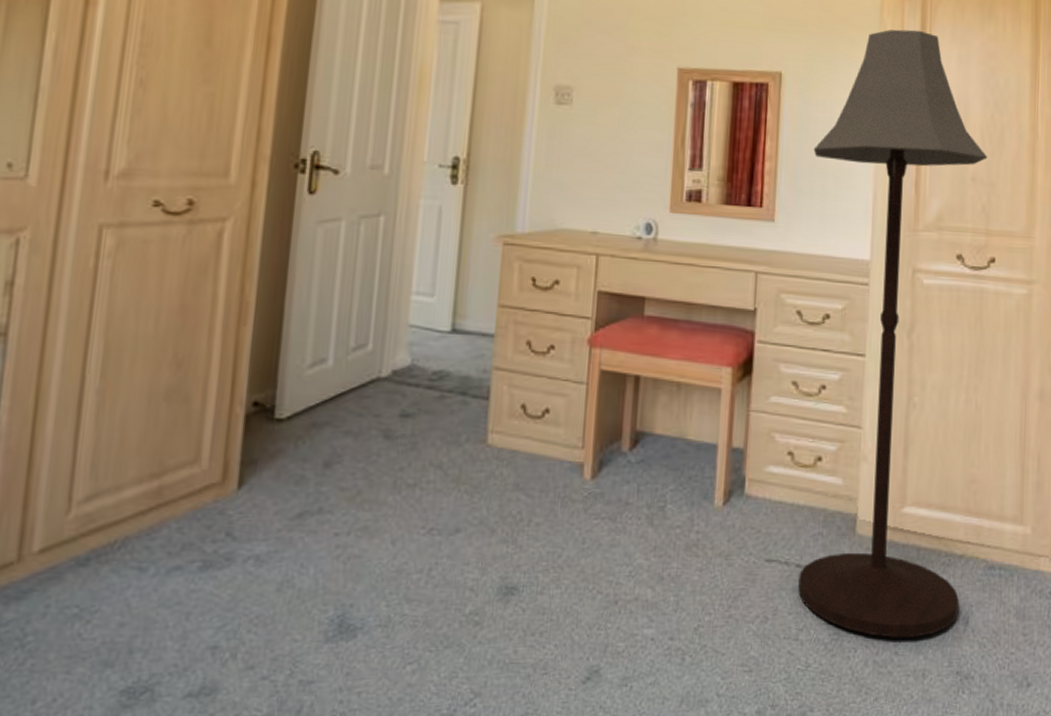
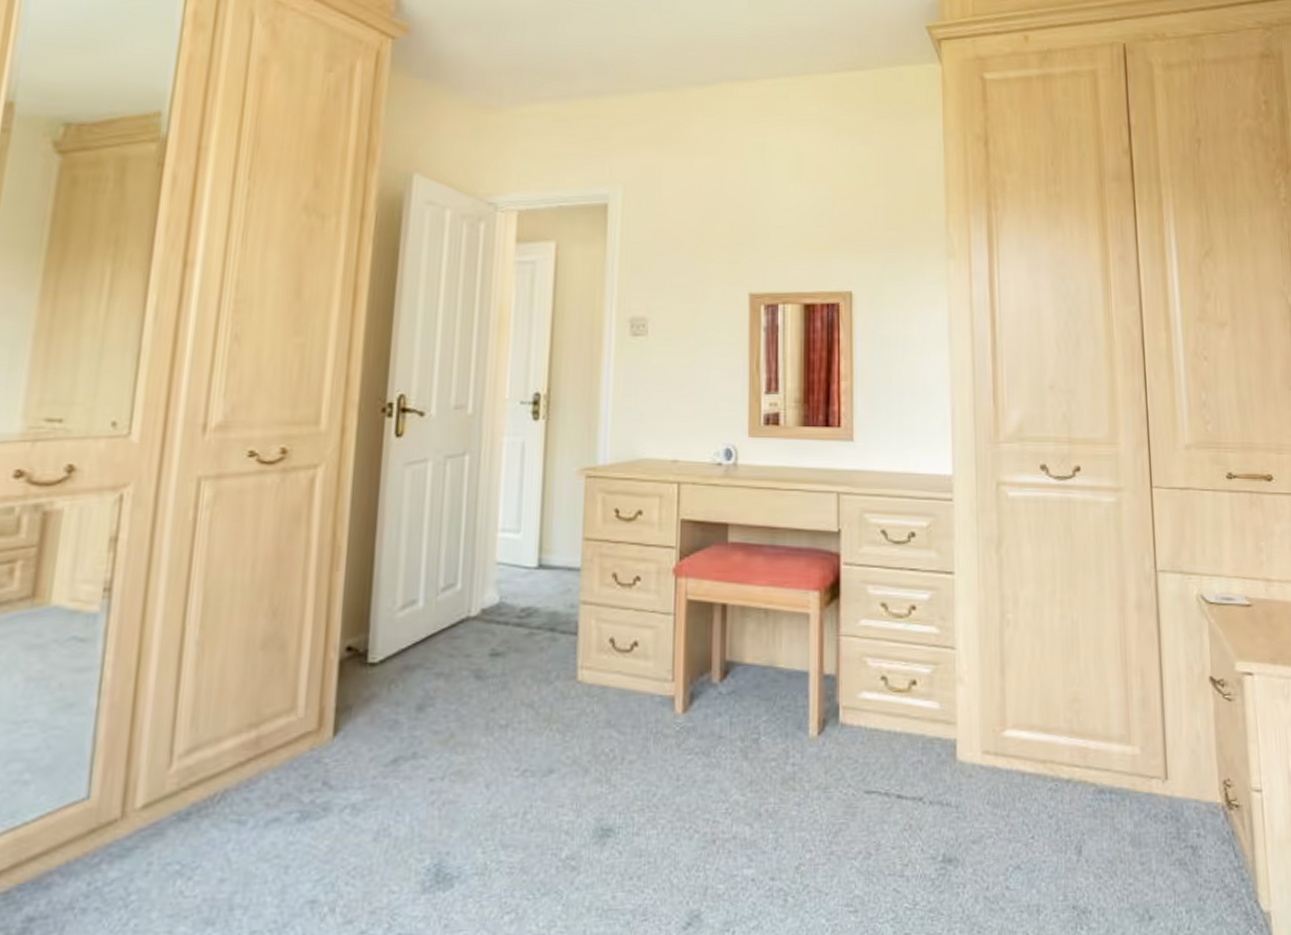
floor lamp: present [798,29,988,638] -> none [888,242,1070,871]

